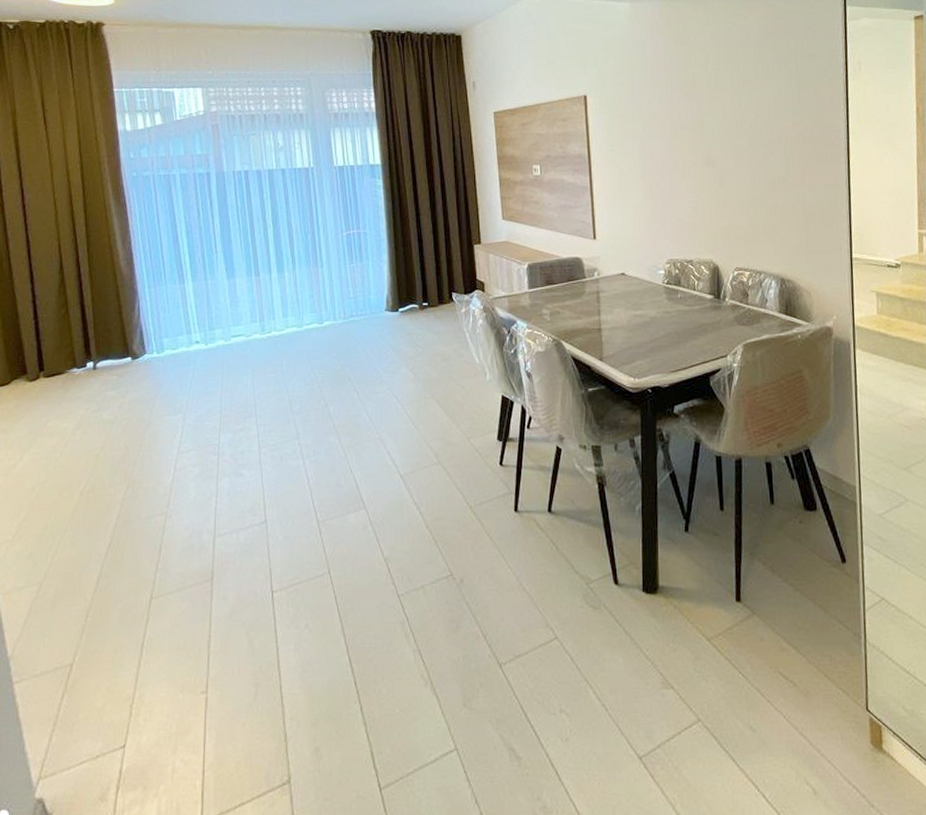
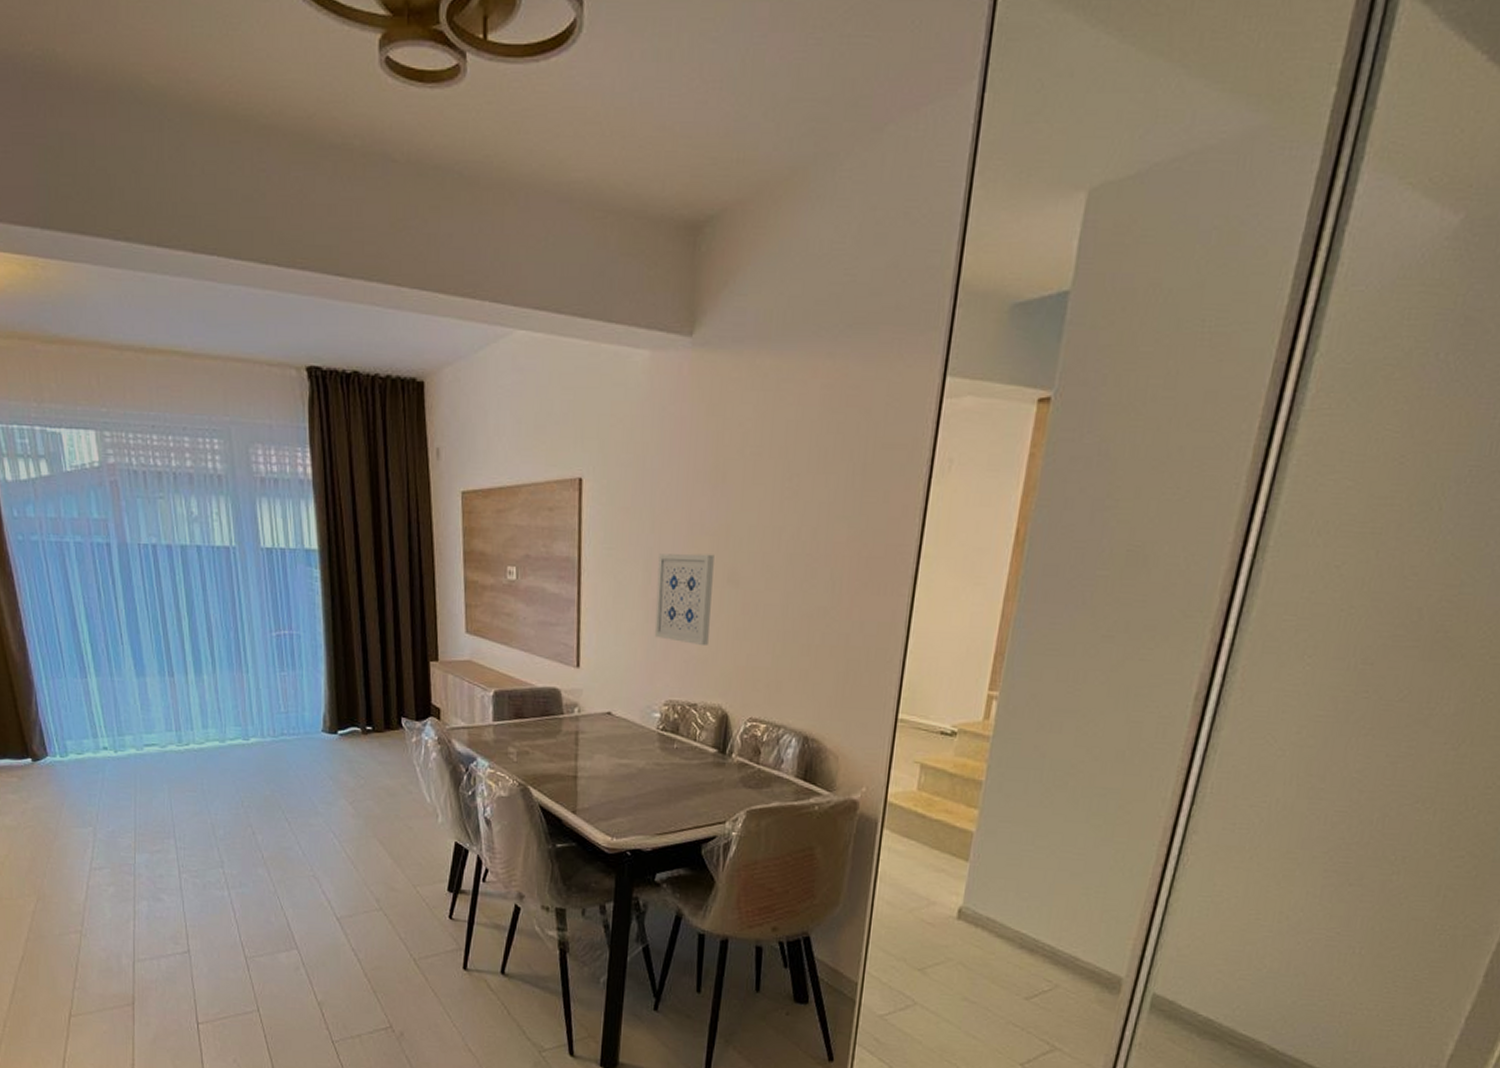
wall art: none [651,144,696,213] -> present [654,553,714,645]

